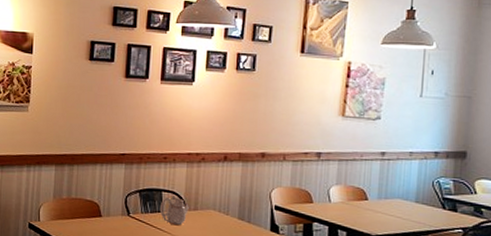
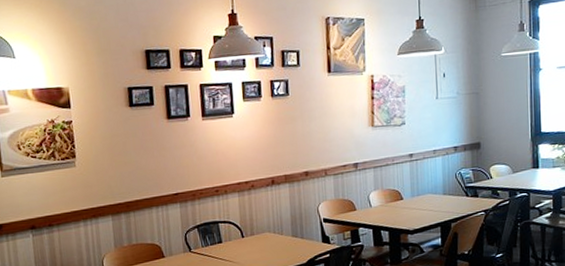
teapot: present [159,196,190,226] -> none [218,225,247,253]

